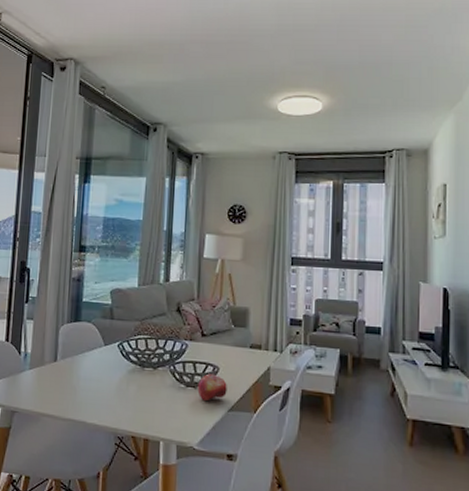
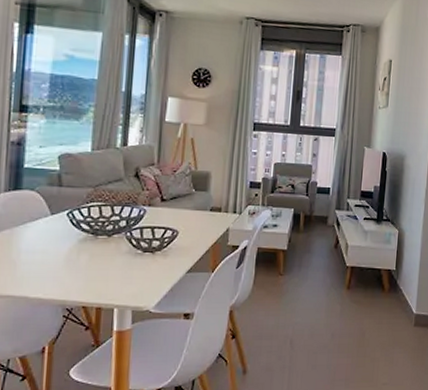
fruit: present [197,373,227,402] -> none [155,237,186,265]

